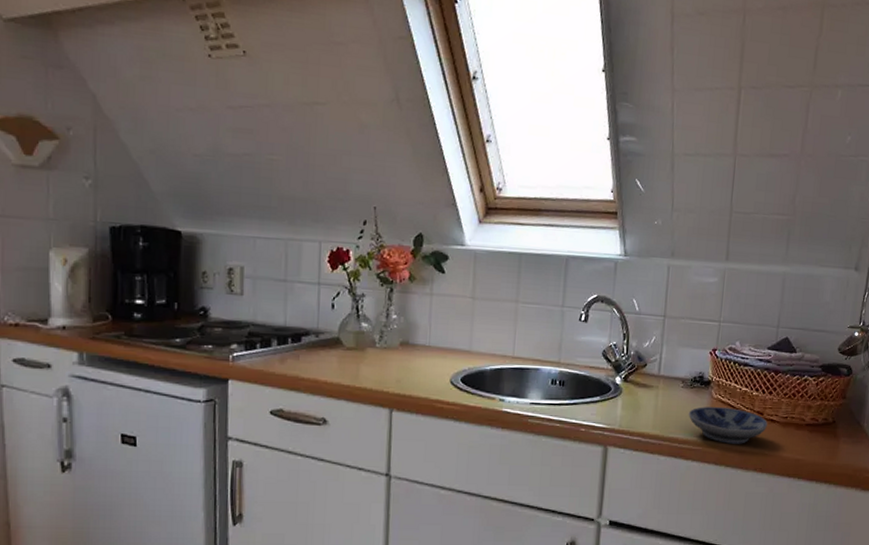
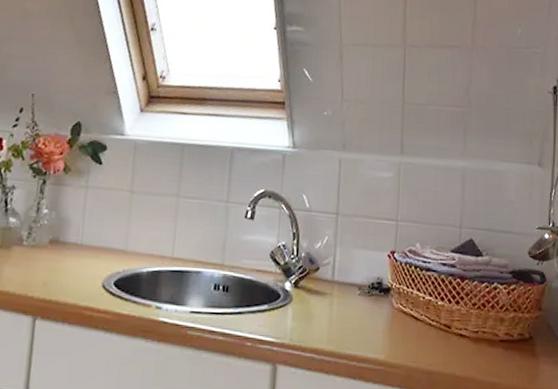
bowl: present [688,407,767,444] -> none [367,318,456,364]

